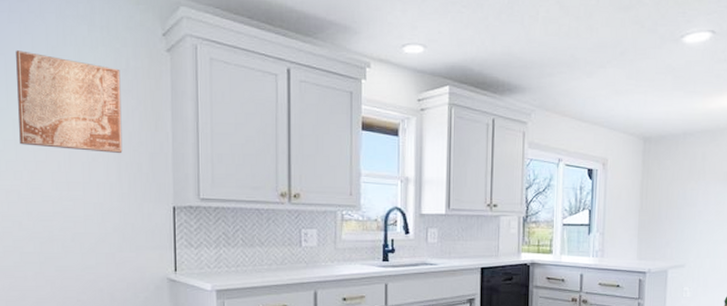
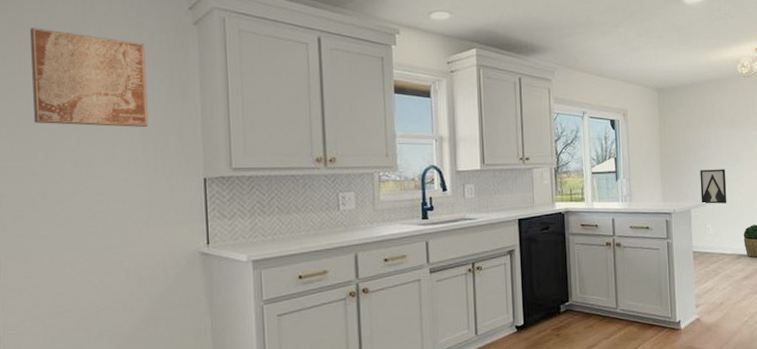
wall art: none [680,228,712,266] -> present [700,169,727,204]

